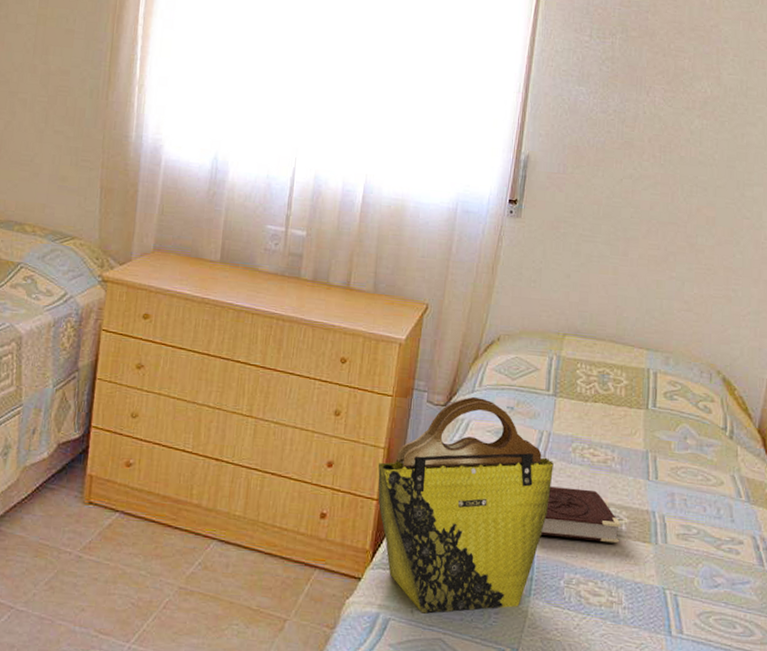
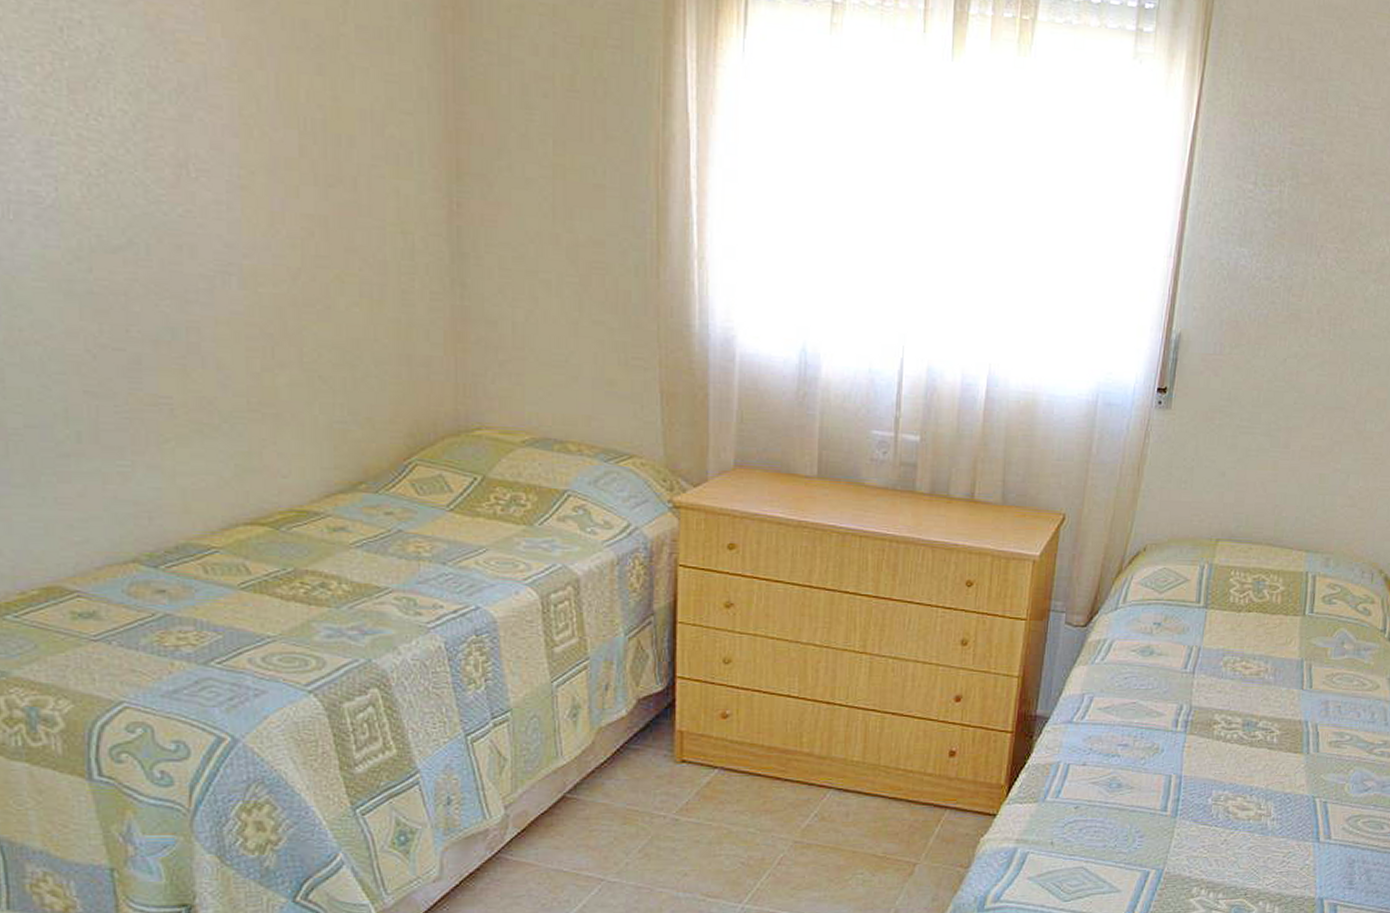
tote bag: present [378,397,554,614] -> none [1012,615,1203,844]
book: present [540,486,622,544] -> none [1188,704,1273,757]

